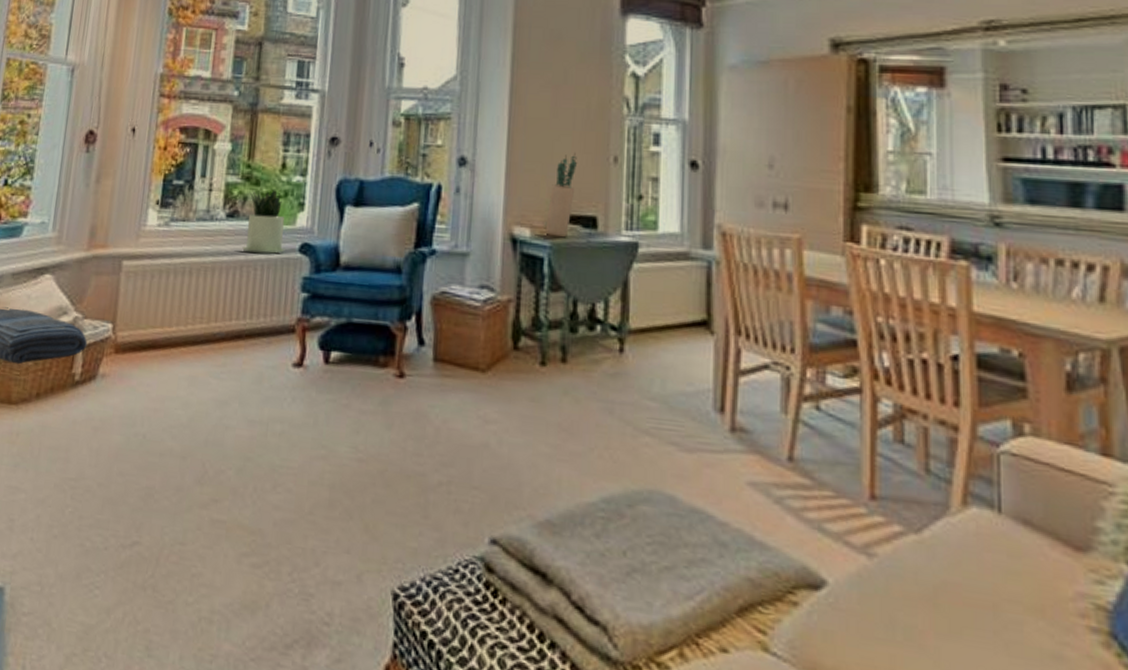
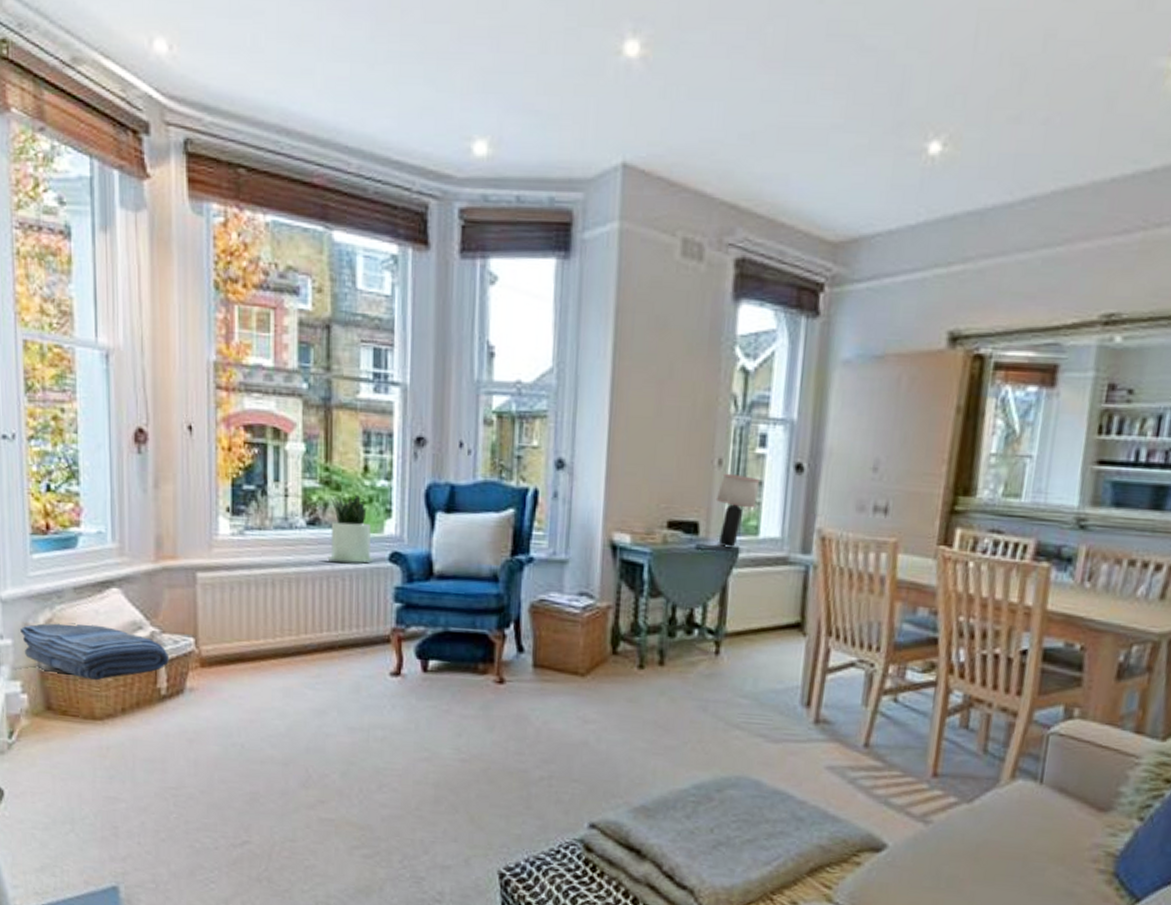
vase: present [545,152,578,238] -> none [646,454,681,544]
table lamp: none [613,169,656,242] -> present [715,473,760,547]

